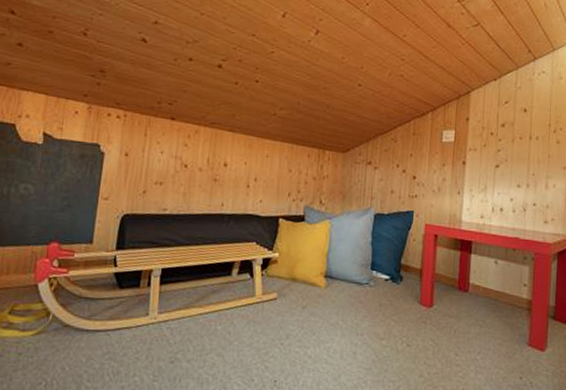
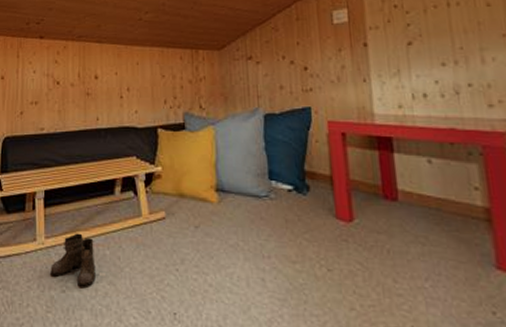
boots: none [160,309,208,359] -> present [50,233,98,287]

